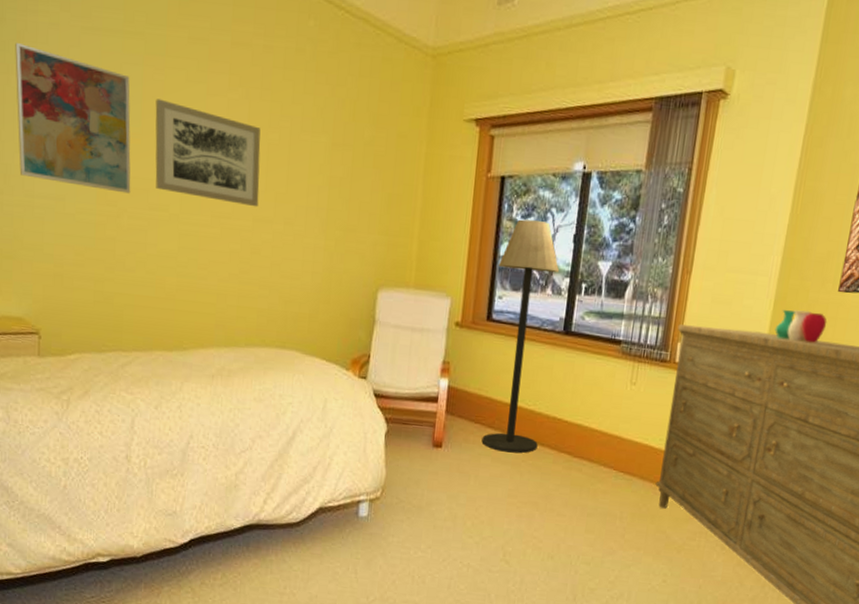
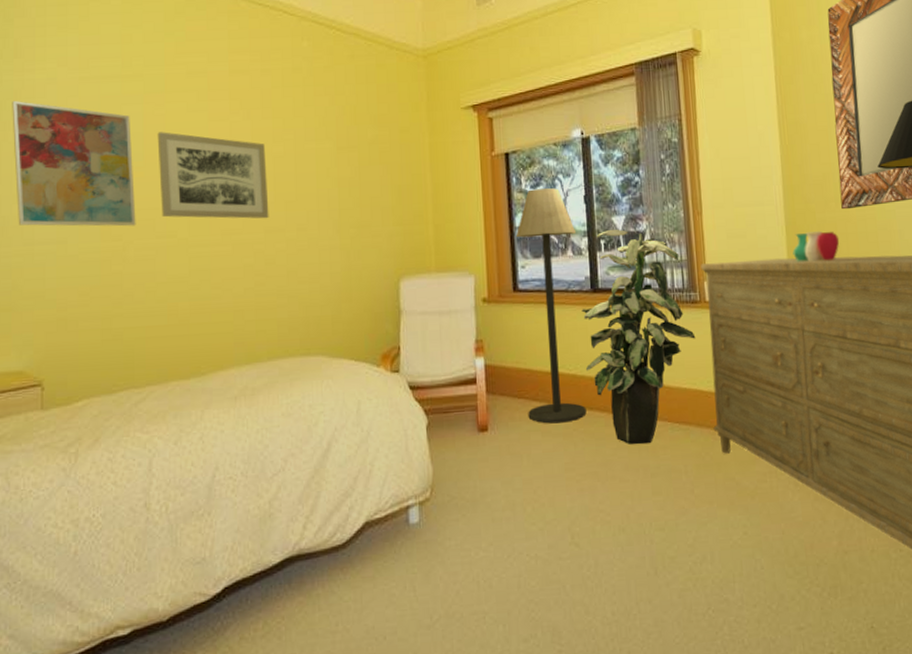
indoor plant: none [543,274,659,487] -> present [581,229,696,445]

